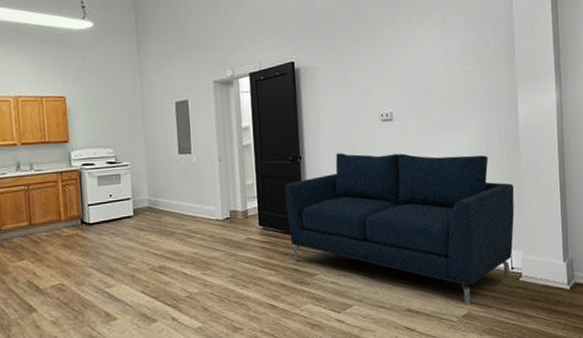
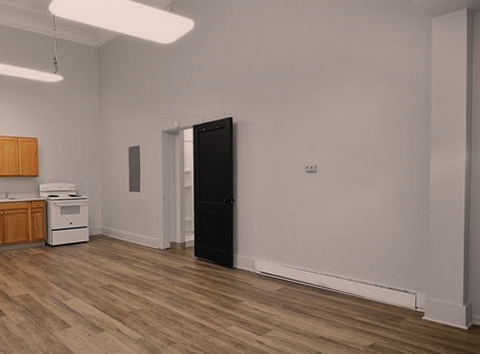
sofa: present [284,153,515,305] -> none [218,198,422,337]

